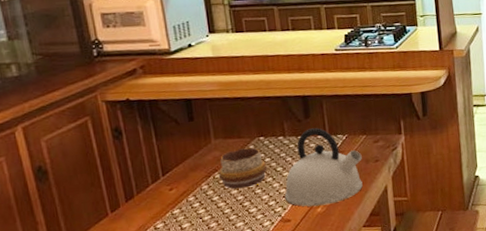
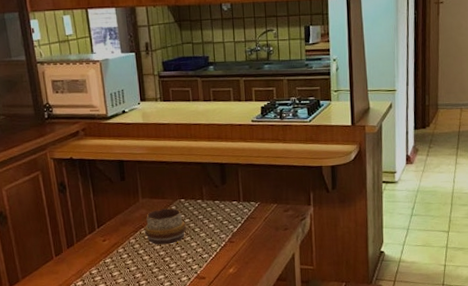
kettle: present [284,128,363,207] -> none [200,194,272,267]

